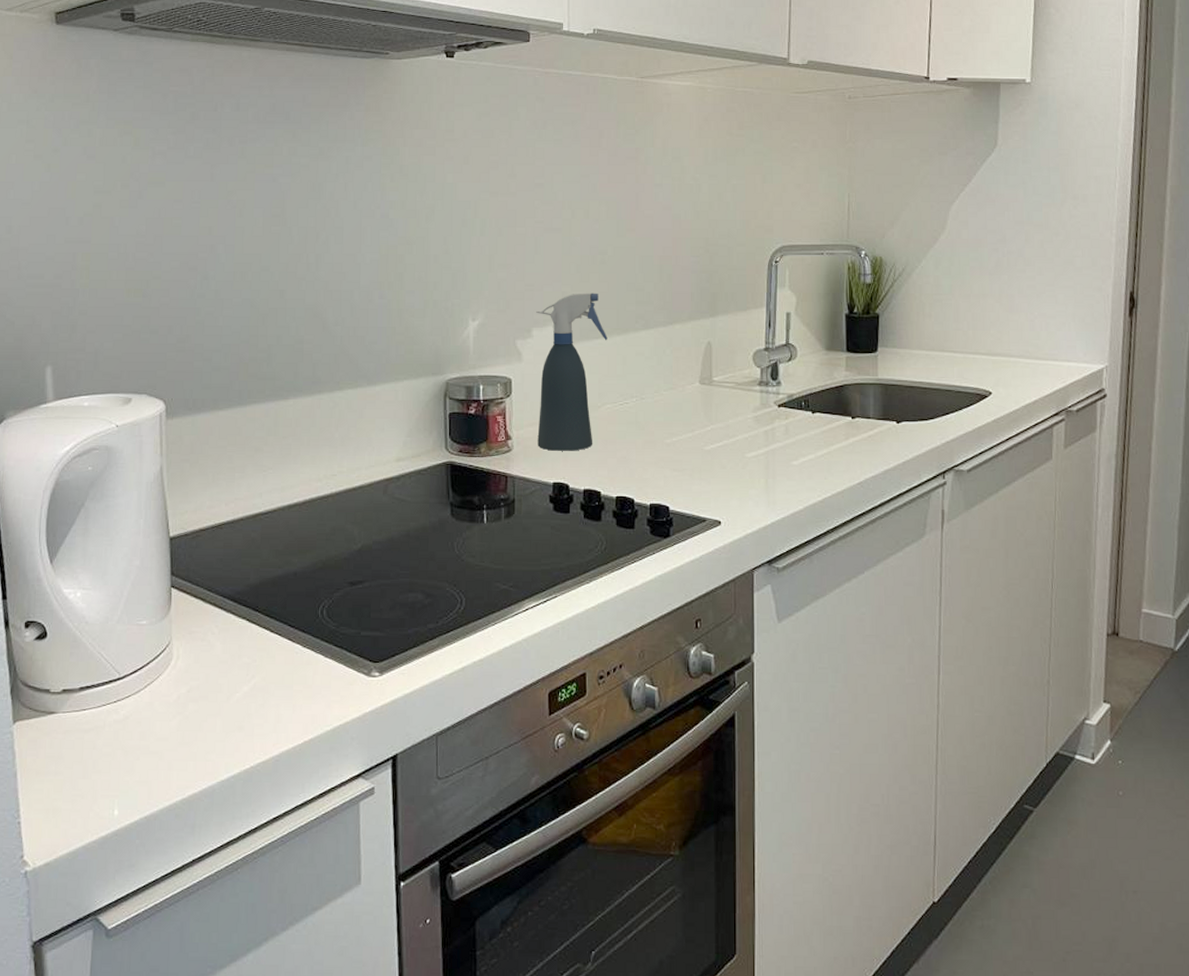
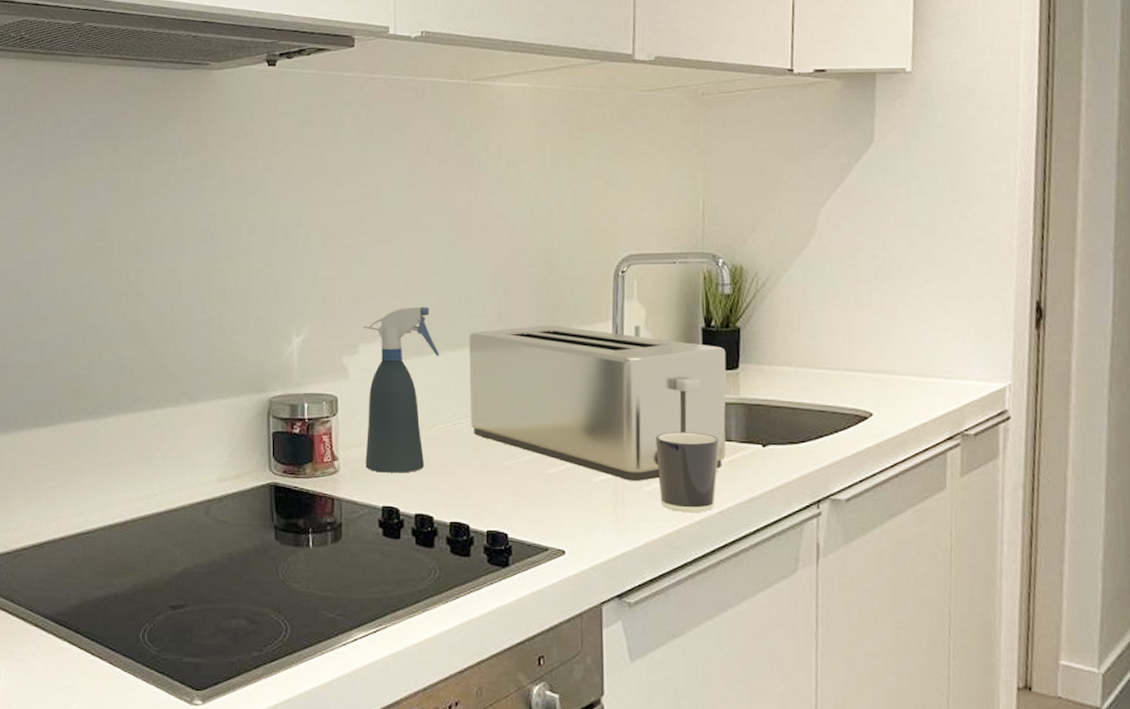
toaster: none [635,310,867,456] -> present [469,324,726,481]
mug: none [803,410,860,483] -> present [655,432,720,512]

